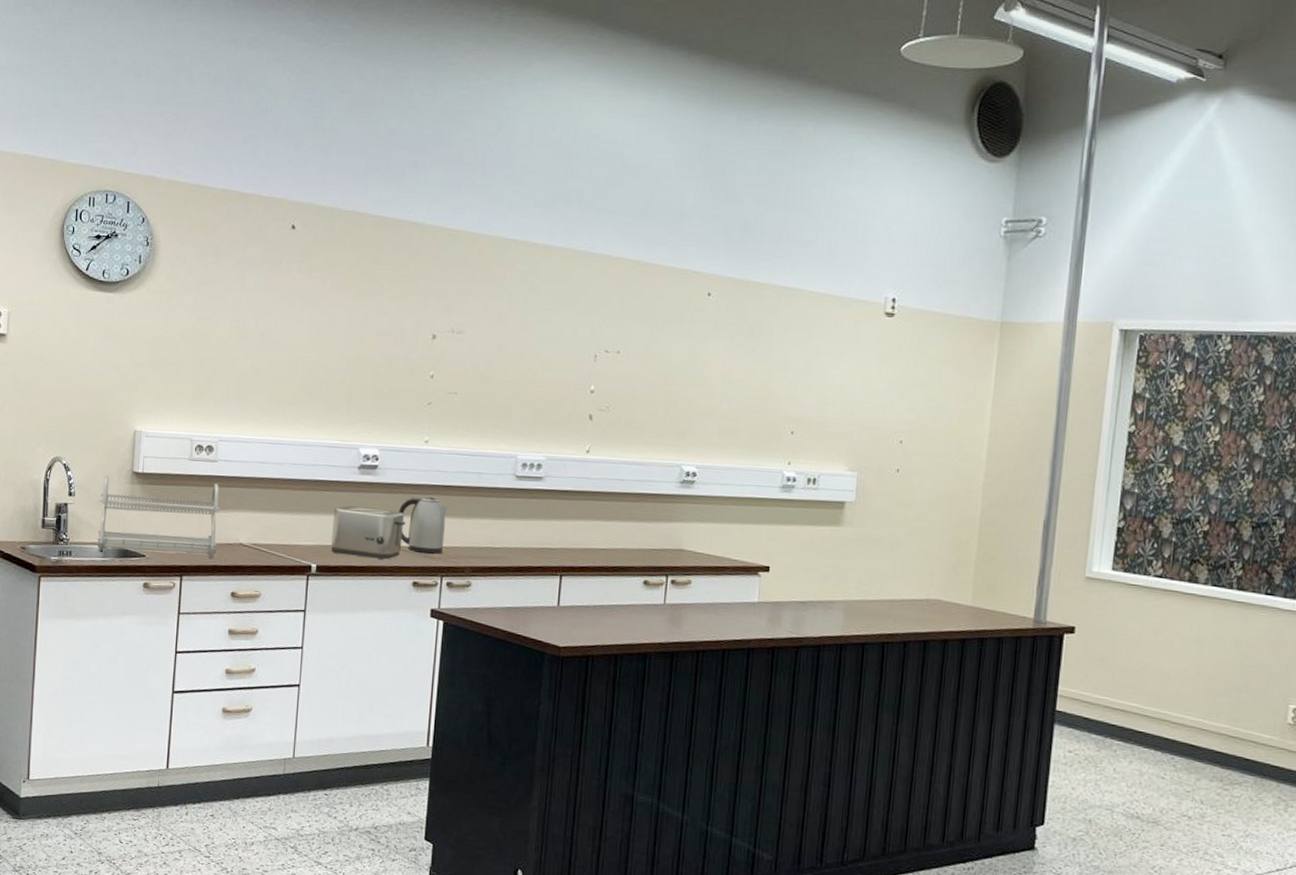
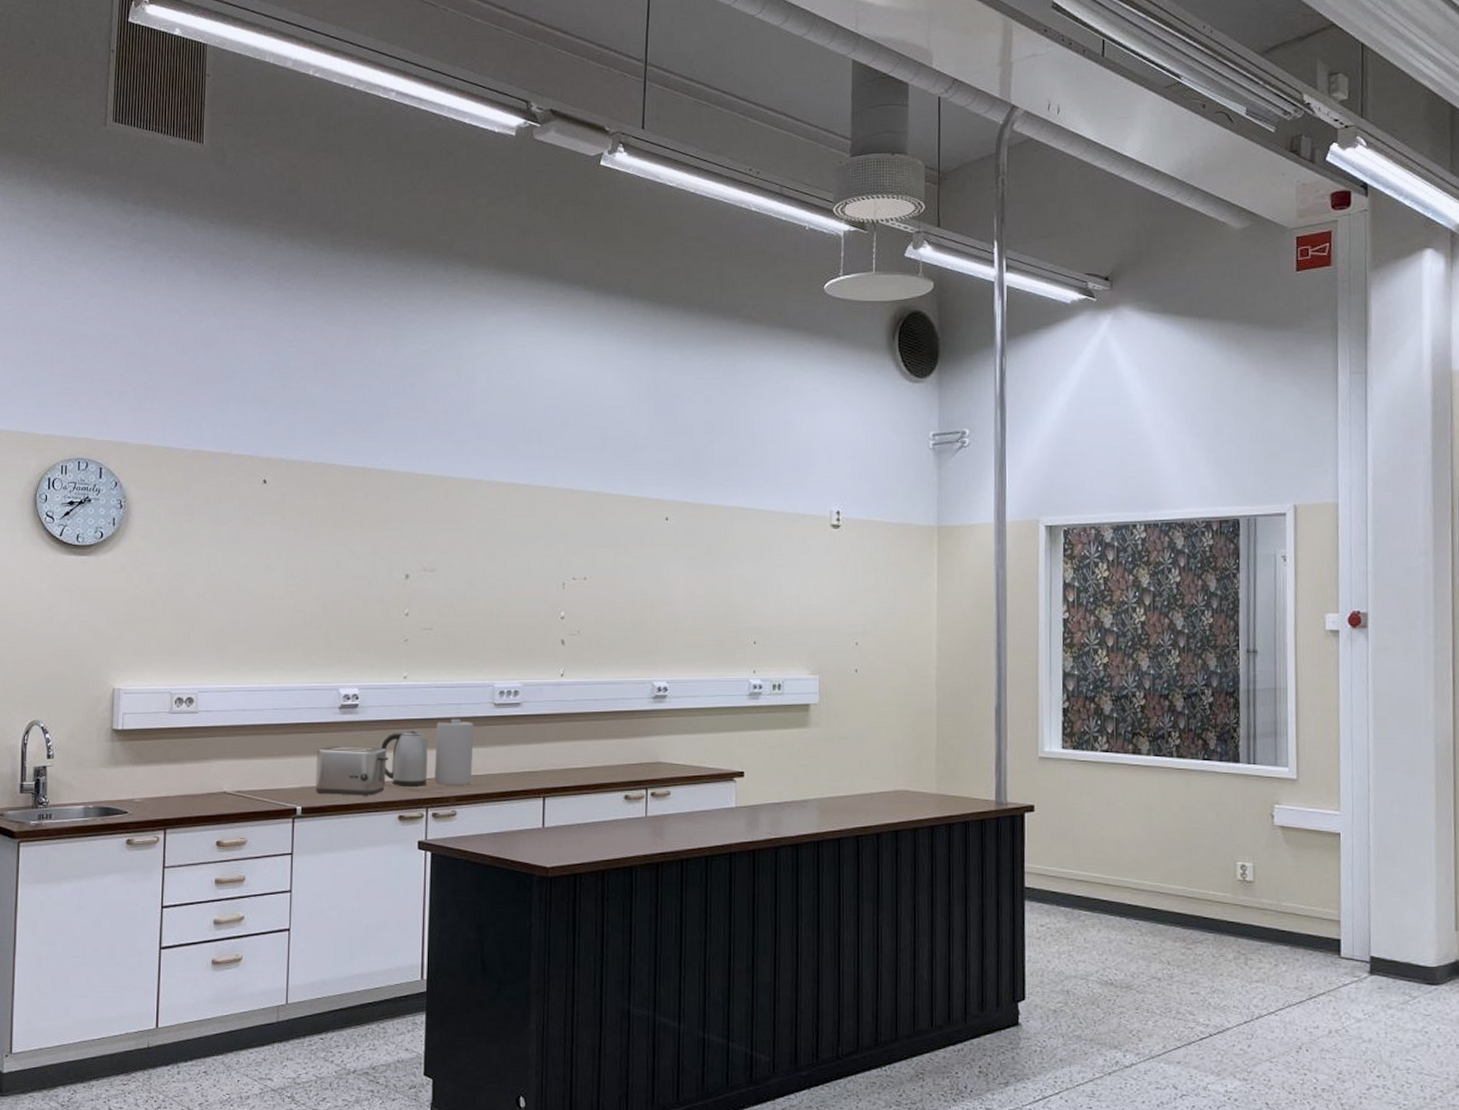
dish rack: present [96,475,220,559] -> none [77,735,202,812]
paper towel holder: none [451,487,494,557] -> present [435,718,474,785]

